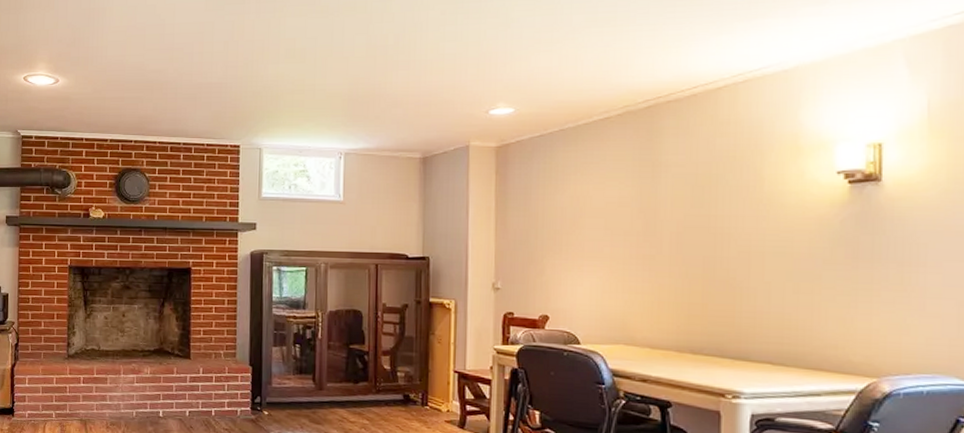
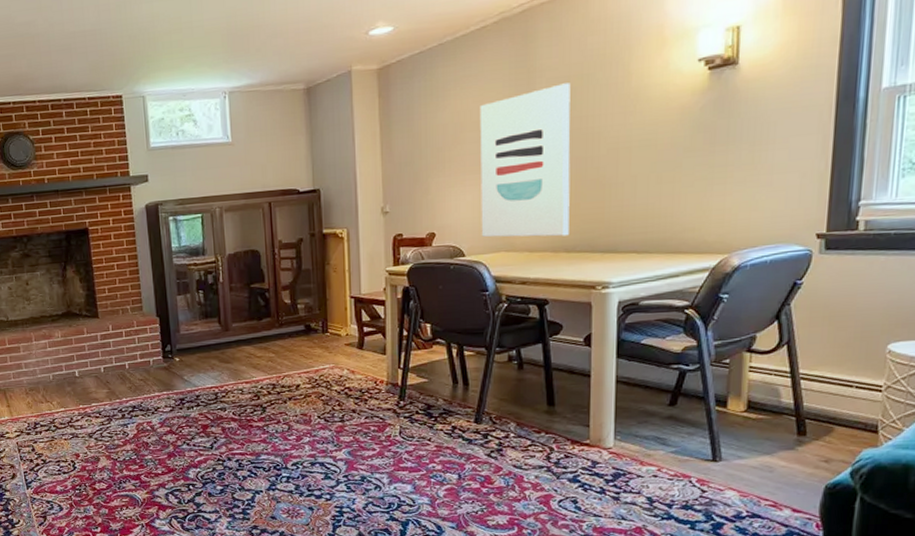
wall art: none [598,180,698,337] -> present [479,83,571,238]

